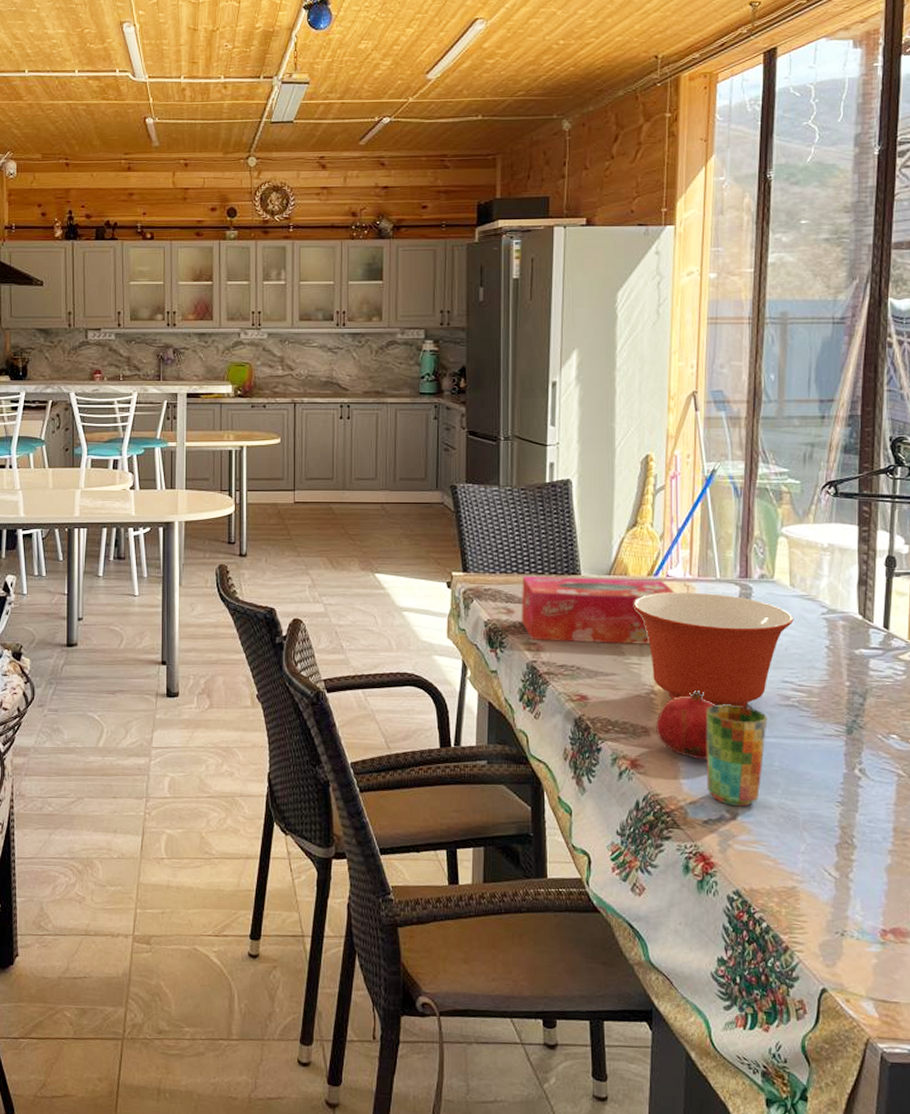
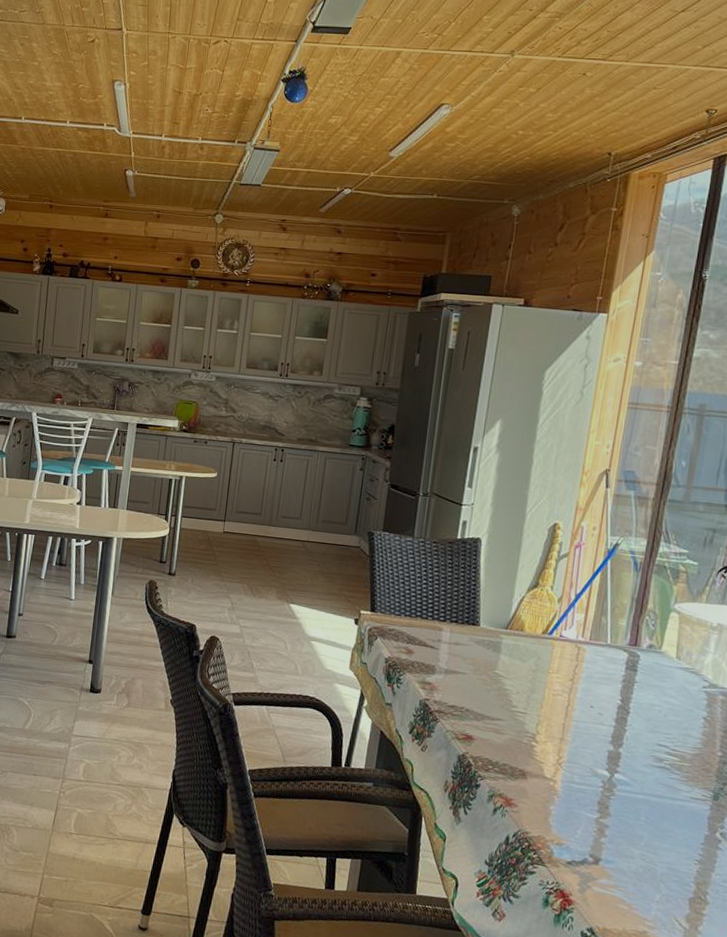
tissue box: present [521,576,675,645] -> none [419,621,567,697]
mixing bowl: present [633,592,794,707] -> none [525,650,676,764]
fruit: present [656,689,716,760] -> none [533,742,592,807]
cup: present [707,704,768,807] -> none [574,758,639,854]

